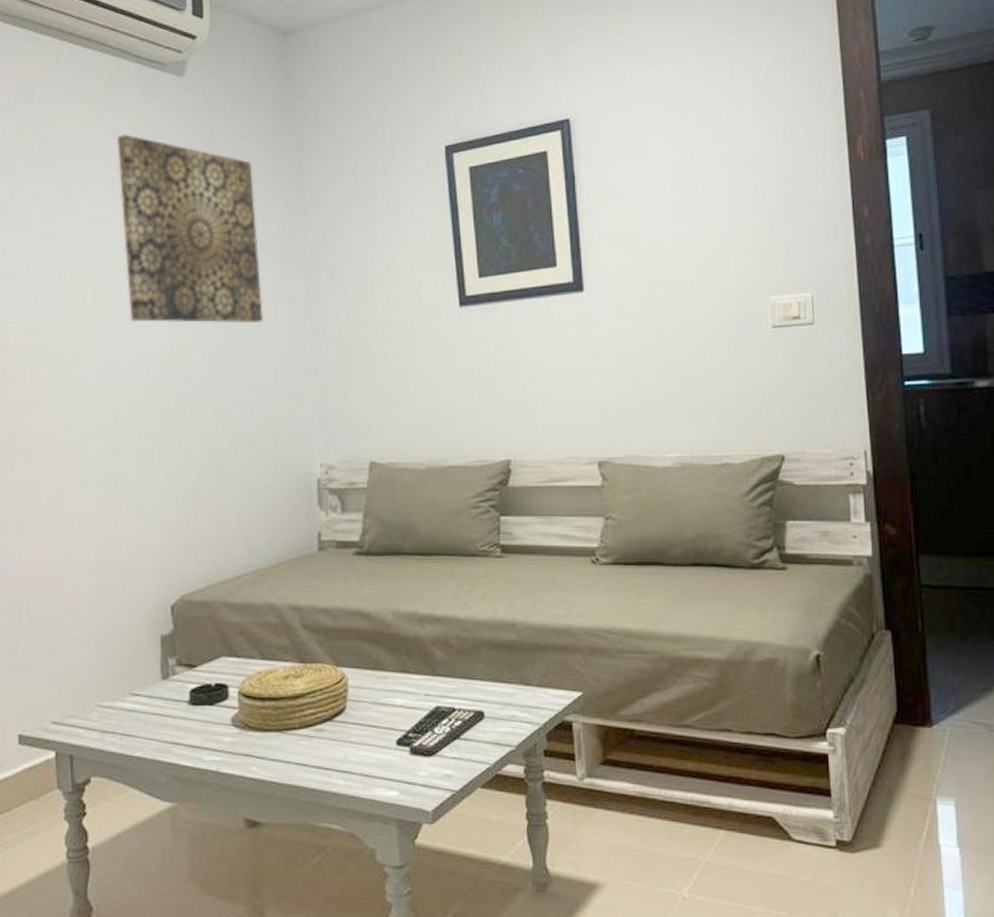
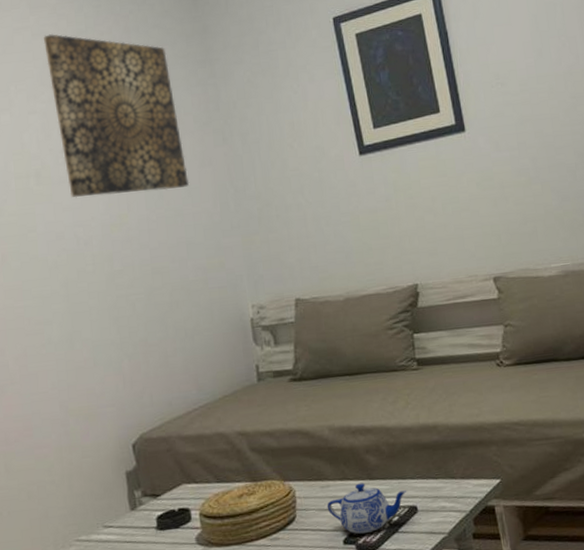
teapot: none [382,678,473,735] -> present [327,483,406,534]

